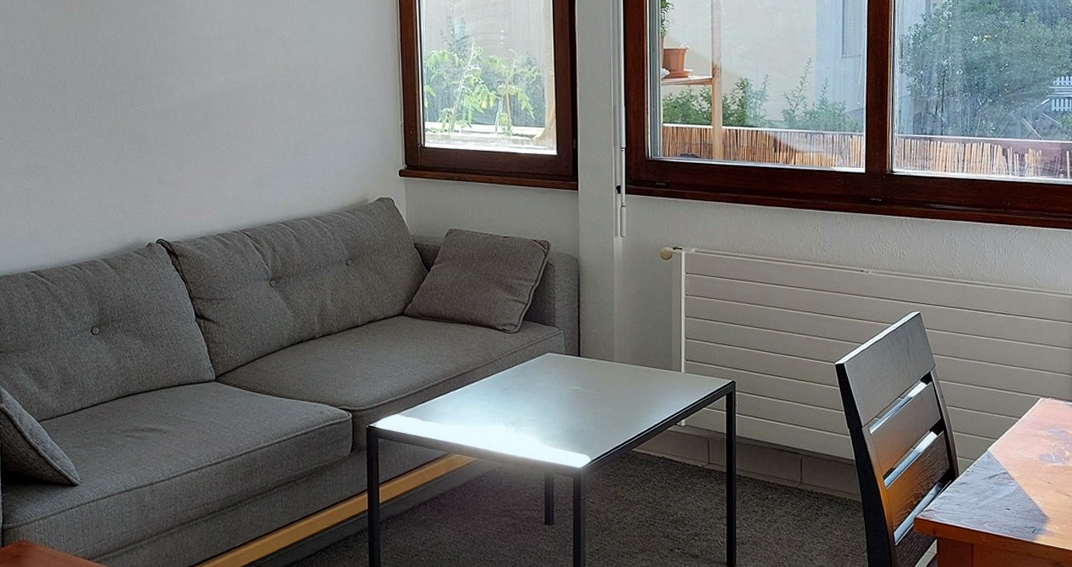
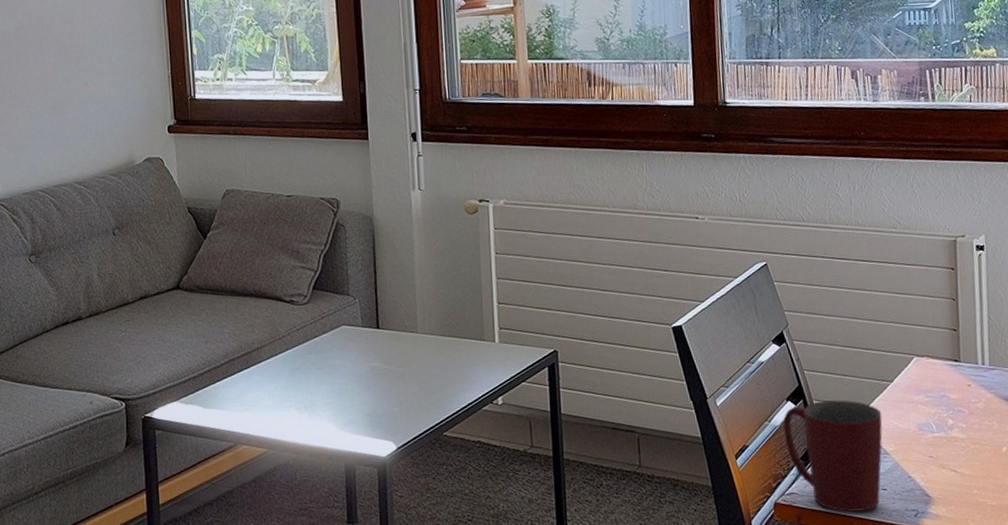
mug: none [926,432,1010,527] -> present [783,400,883,512]

